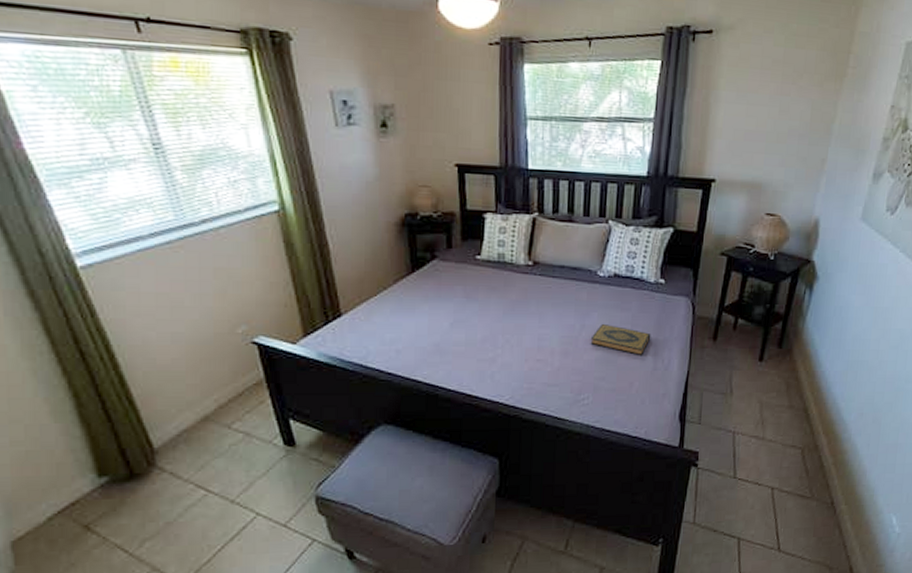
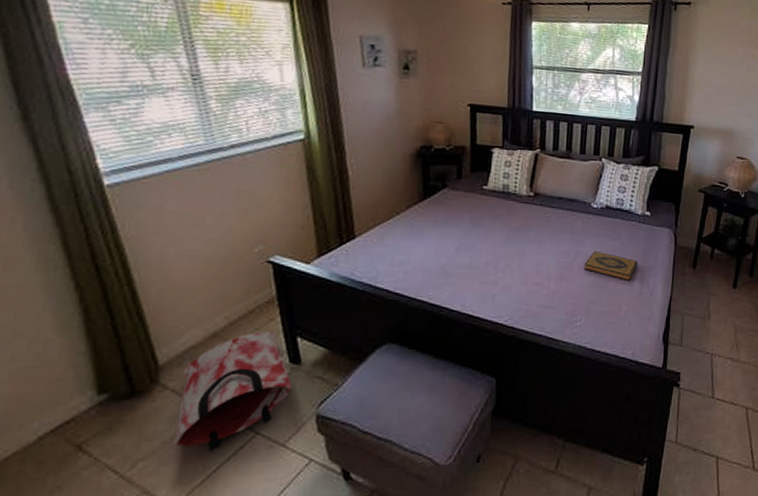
bag: none [177,414,288,531] -> present [174,332,292,451]

